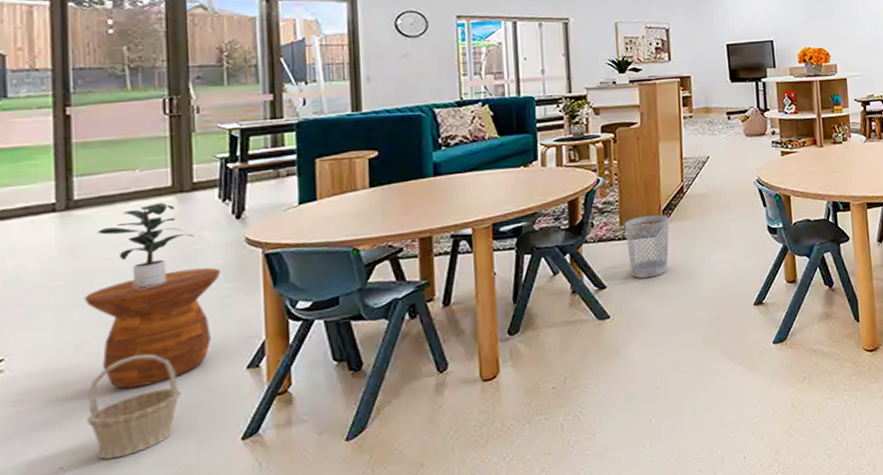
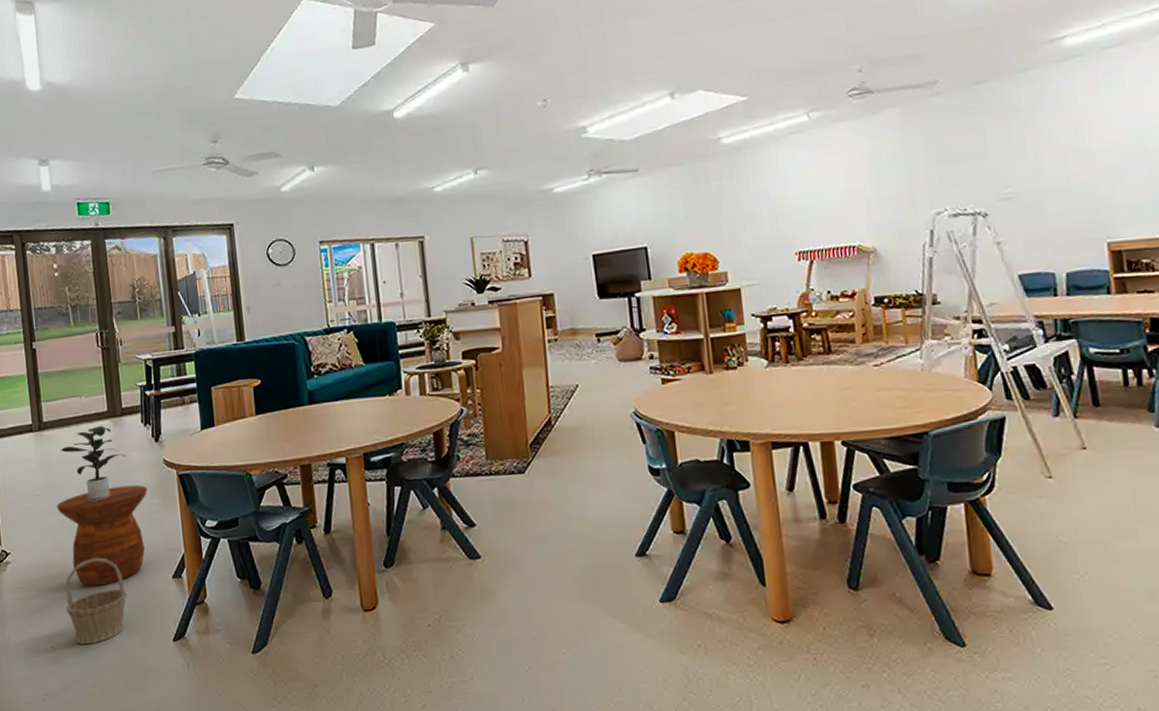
wastebasket: present [624,214,670,279] -> none [490,449,539,518]

